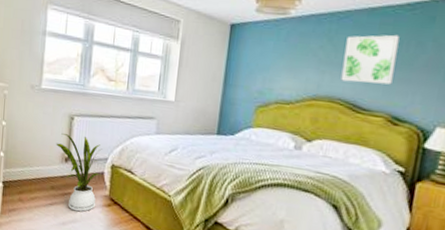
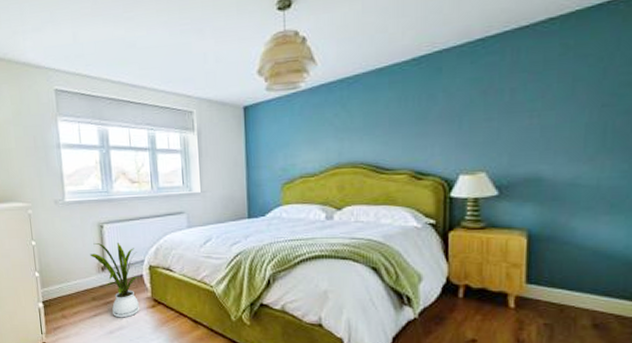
wall art: present [341,34,400,85] -> none [359,91,410,145]

